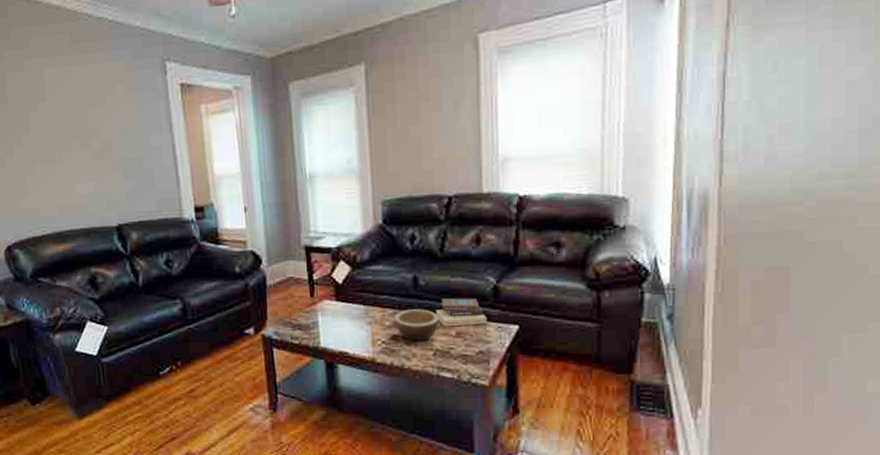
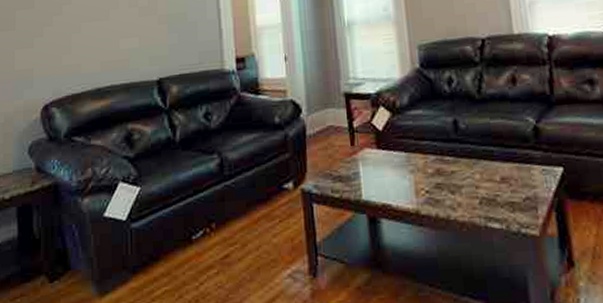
bowl: present [394,309,440,341] -> none [436,153,483,189]
books: present [435,298,488,327] -> none [477,140,531,172]

